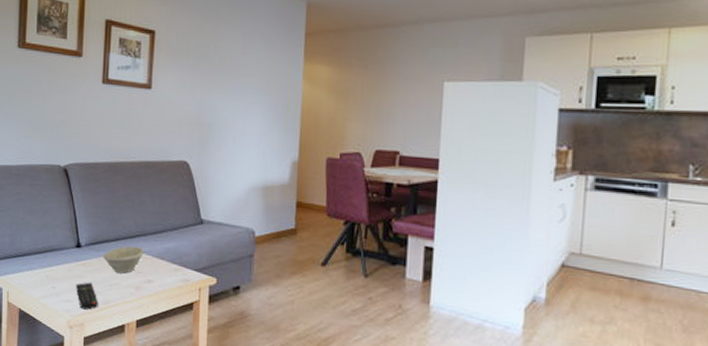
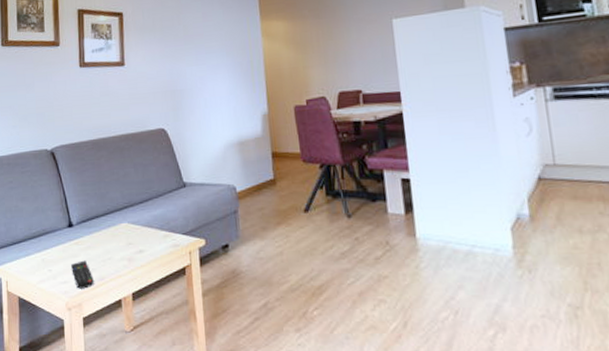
bowl: present [103,245,144,274] -> none [94,218,133,247]

